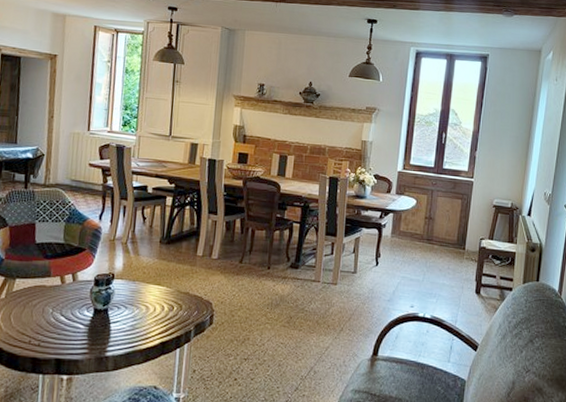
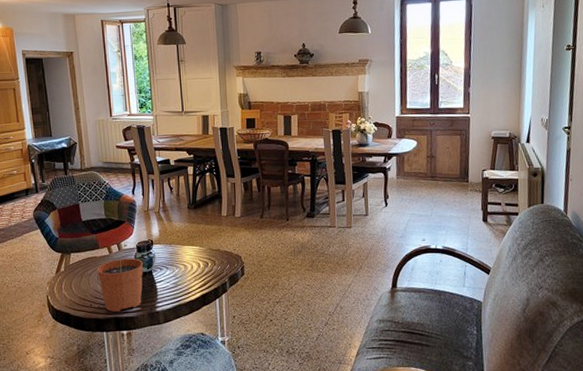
plant pot: none [43,273,99,352] -> present [97,243,143,312]

